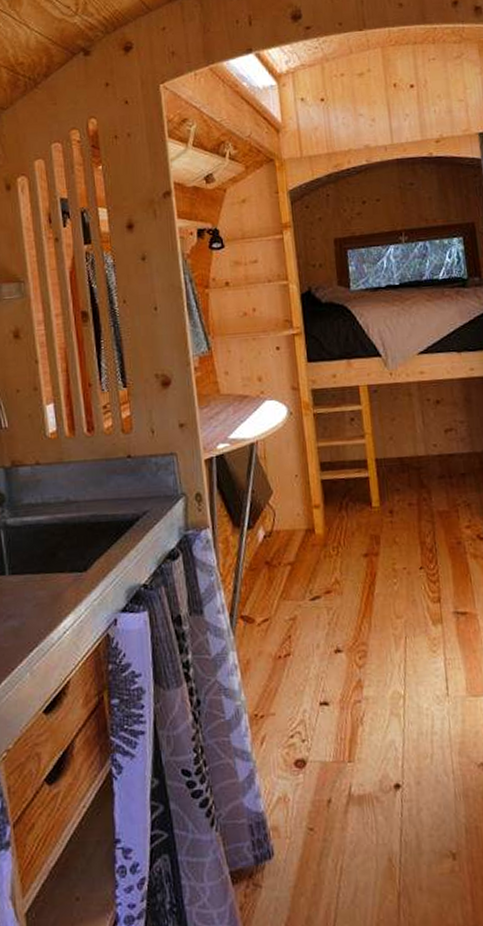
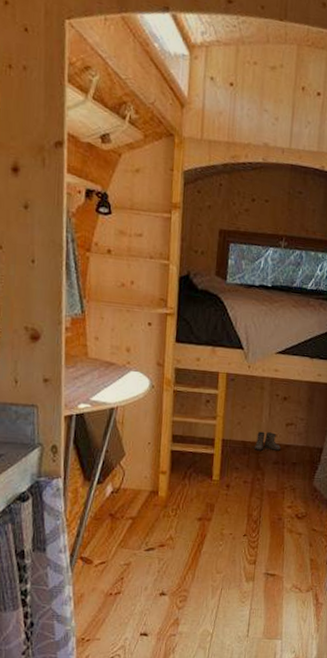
boots: none [412,442,444,466] -> present [254,431,281,451]

